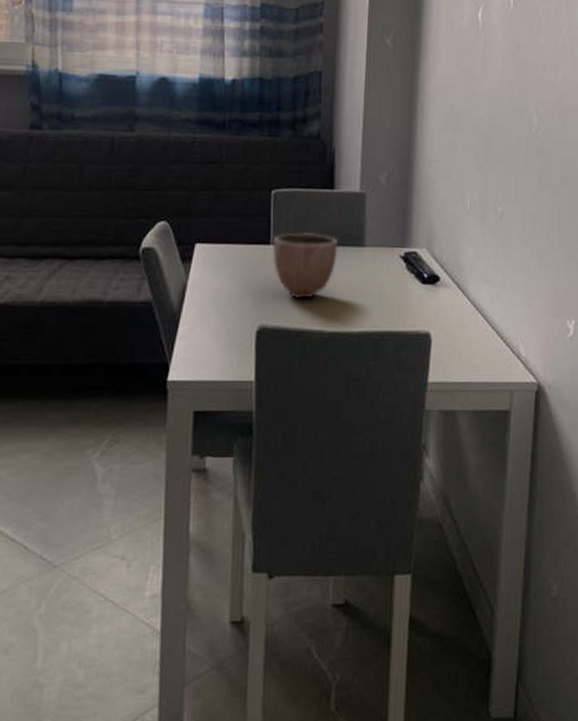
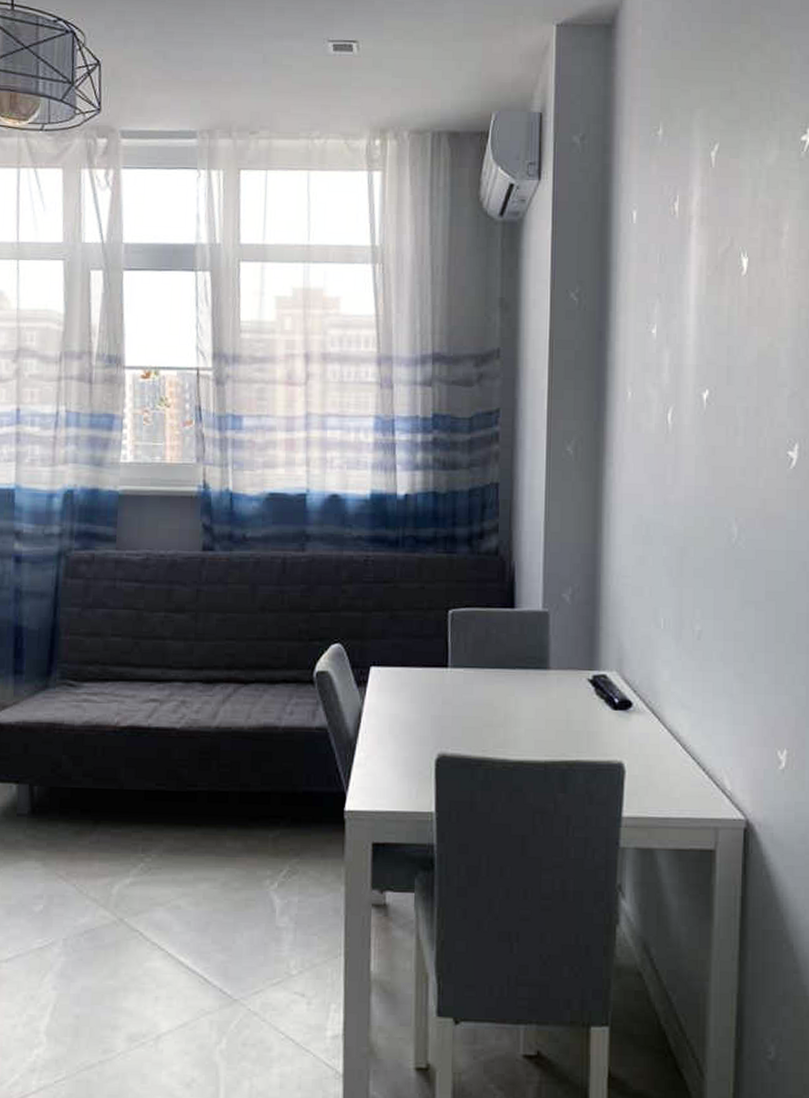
decorative bowl: present [272,232,338,299] -> none [450,654,520,726]

